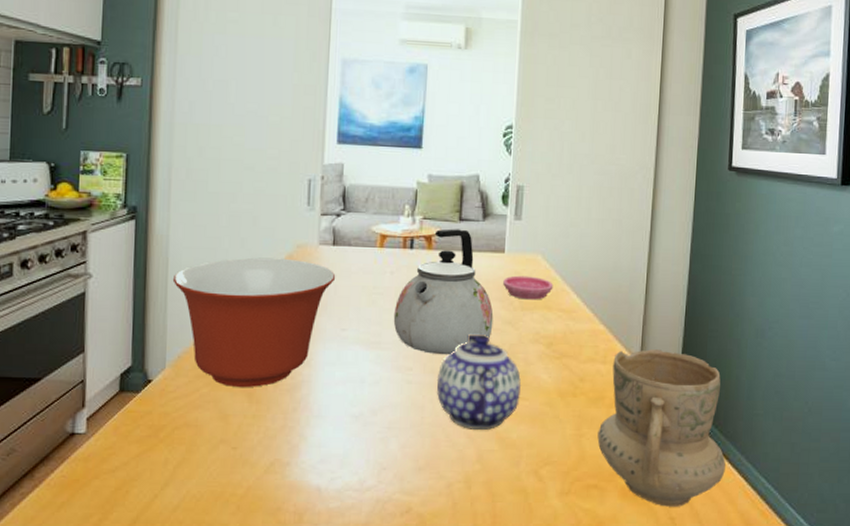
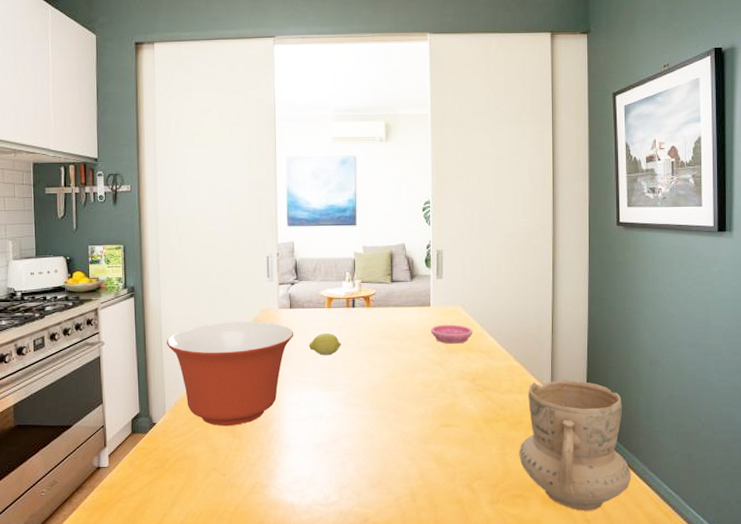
fruit: none [353,278,393,306] -> present [309,333,341,356]
kettle: present [393,229,494,355] -> none [343,289,425,393]
teapot: present [436,334,522,430] -> none [381,375,452,453]

